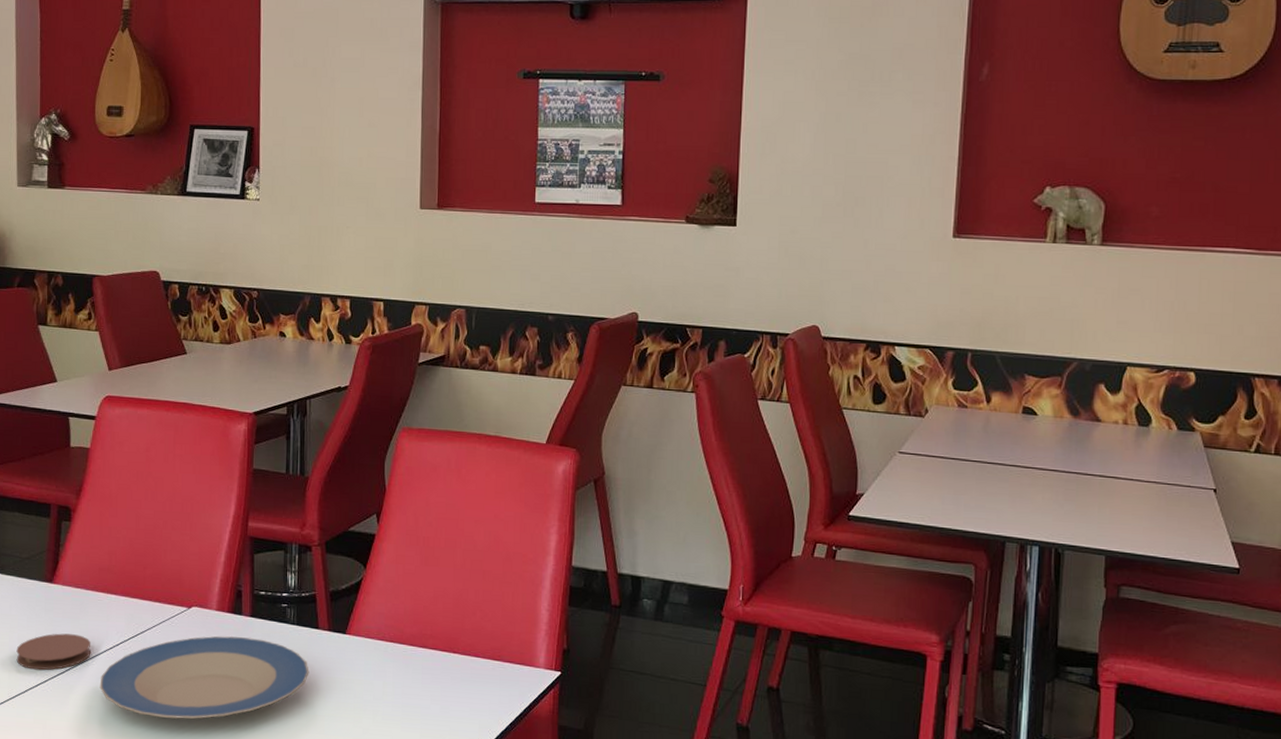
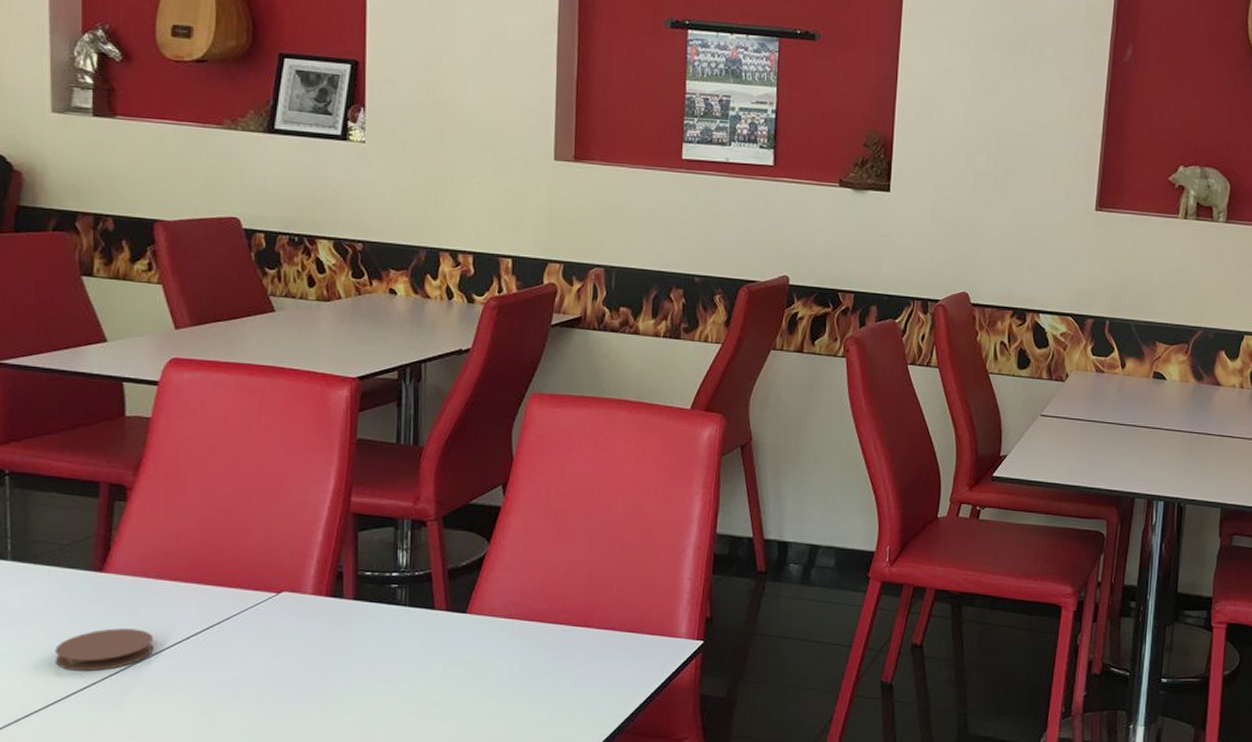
plate: present [99,636,309,719] -> none [165,622,424,715]

